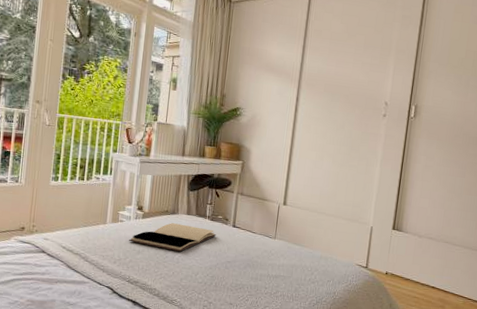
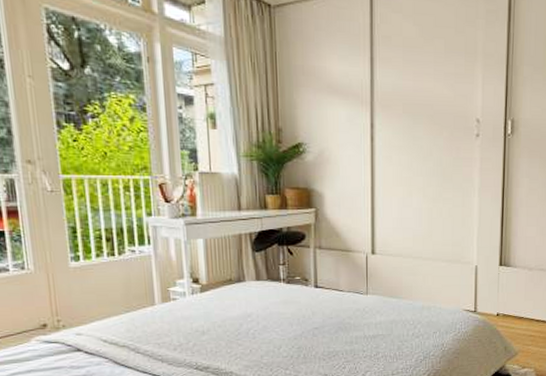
book: present [129,223,217,252] -> none [188,292,297,325]

